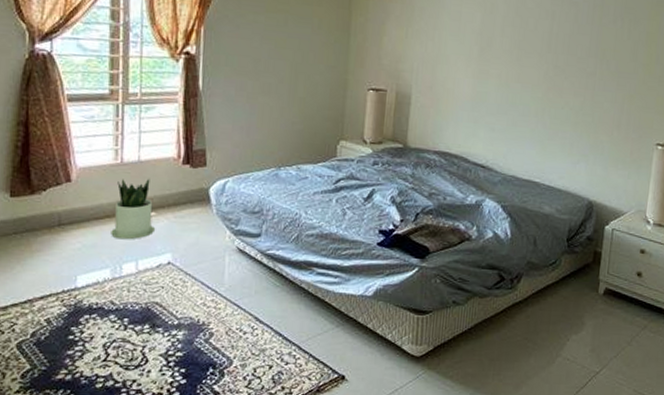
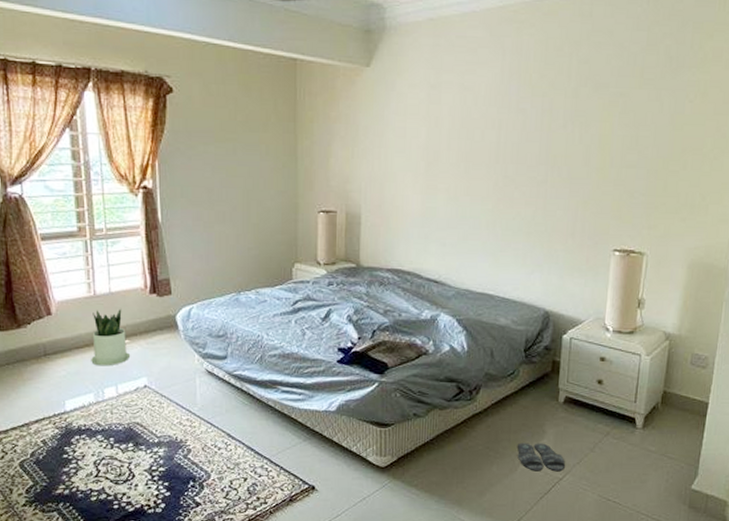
slippers: none [555,334,603,365] -> present [517,442,565,472]

